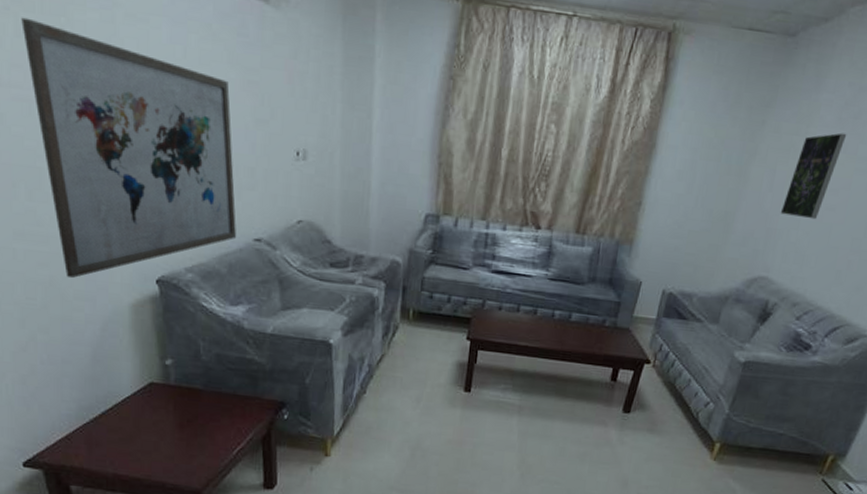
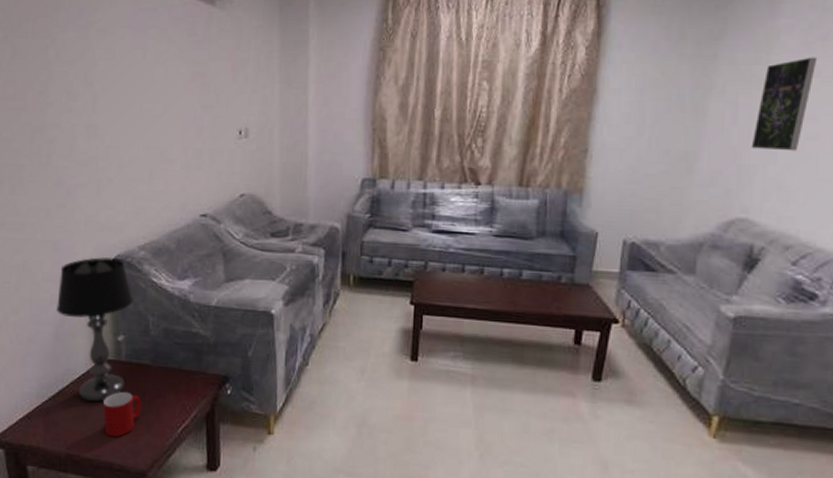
wall art: present [21,17,236,279] -> none [16,43,185,262]
table lamp: none [92,276,181,424] -> present [55,256,133,402]
cup: none [151,414,194,459] -> present [102,391,141,438]

